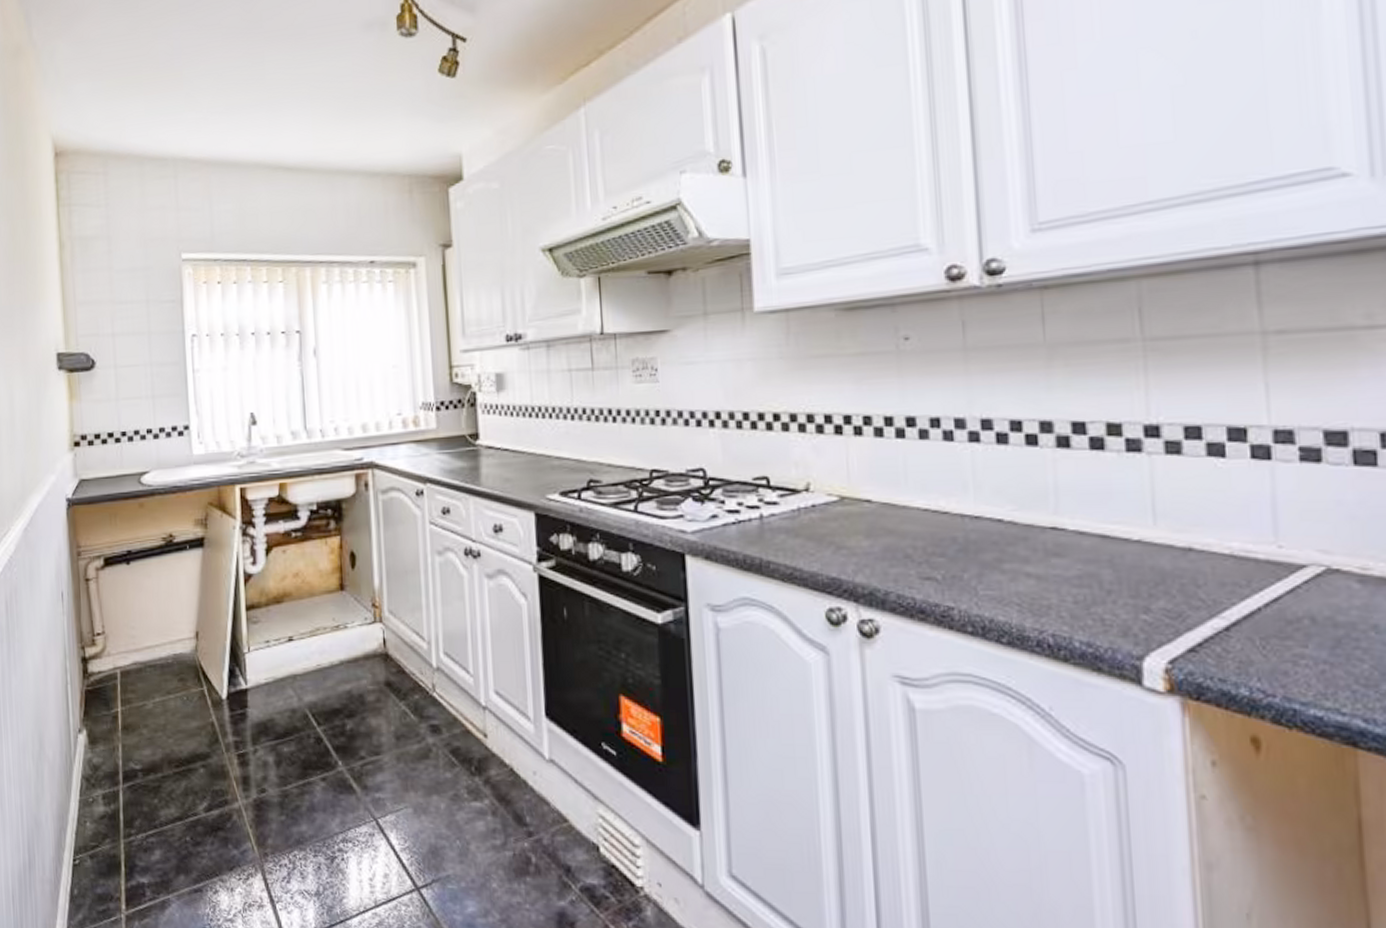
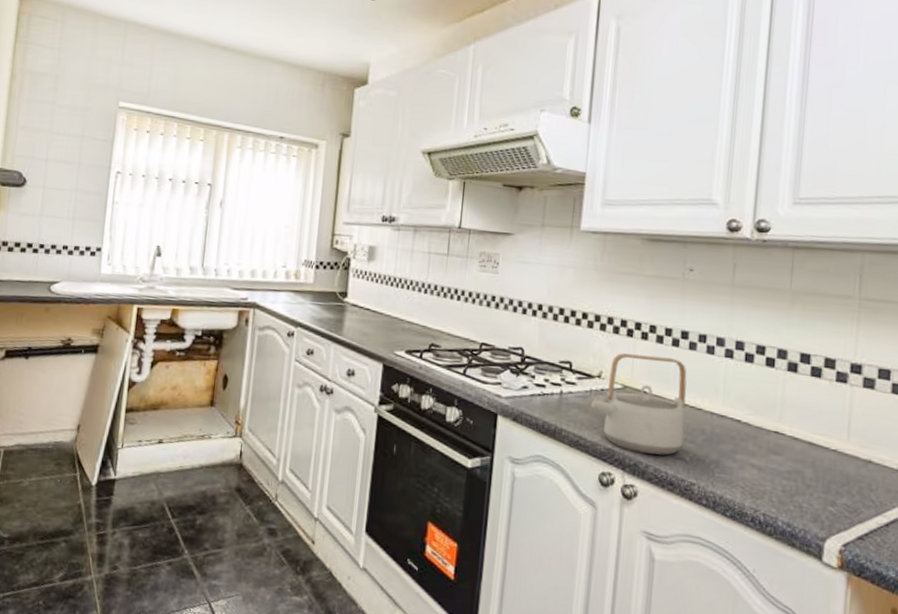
teapot: none [801,453,931,577] -> present [590,353,687,455]

